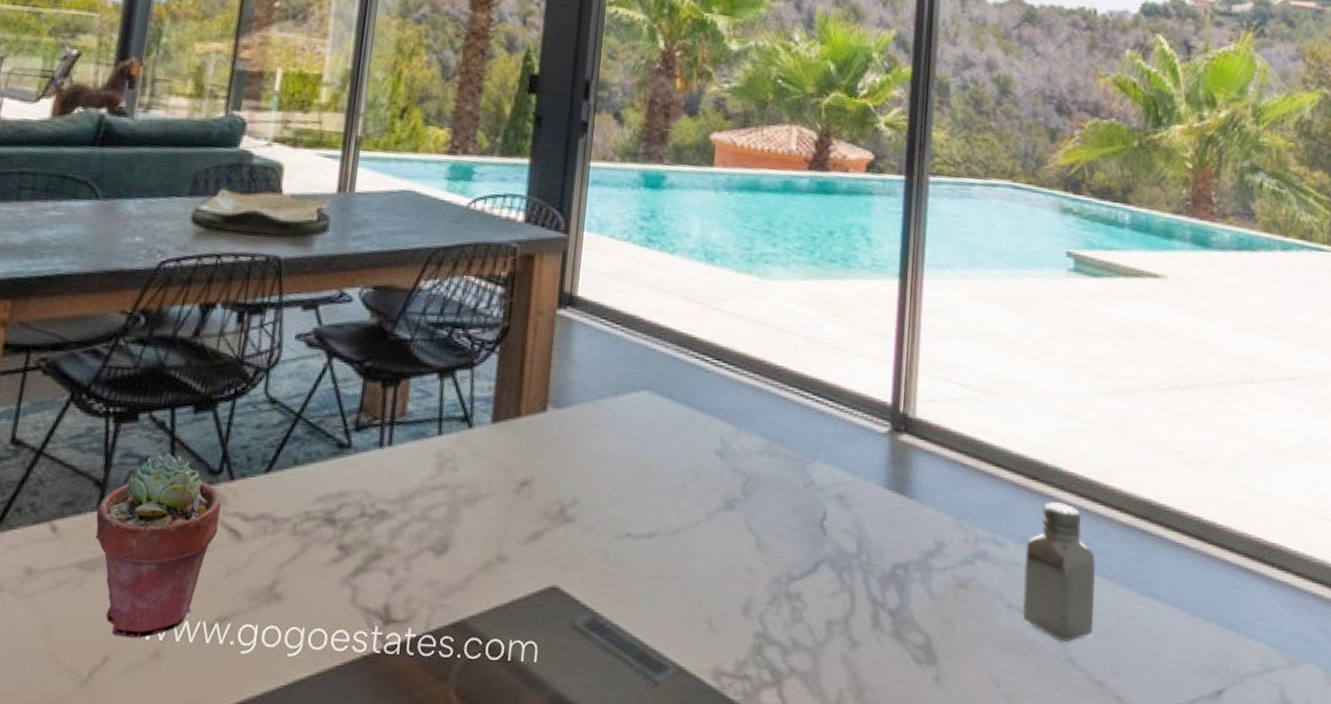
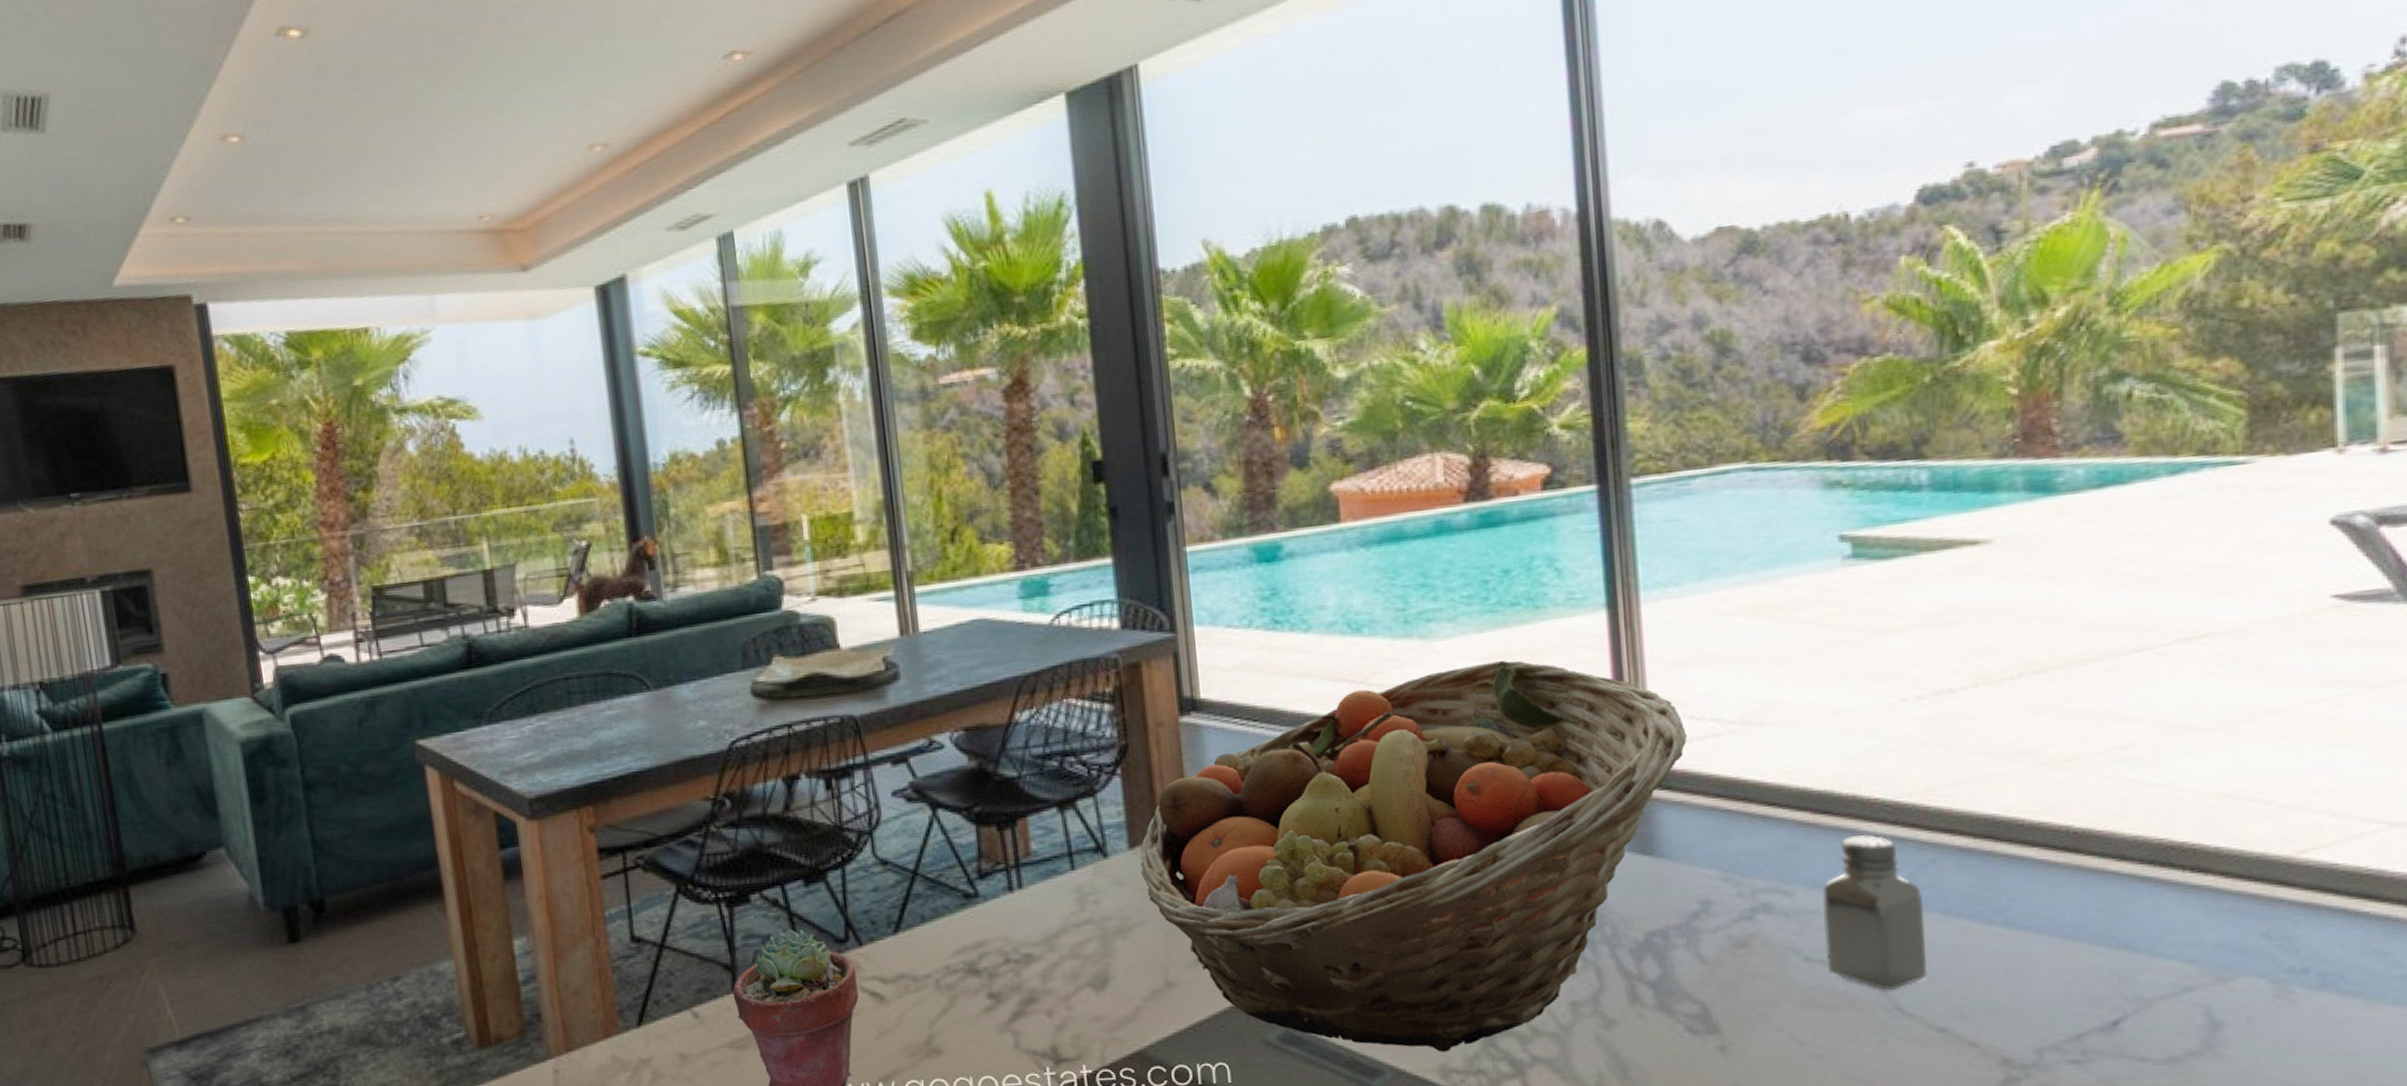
fruit basket: none [497,306,944,655] -> present [1140,660,1687,1052]

